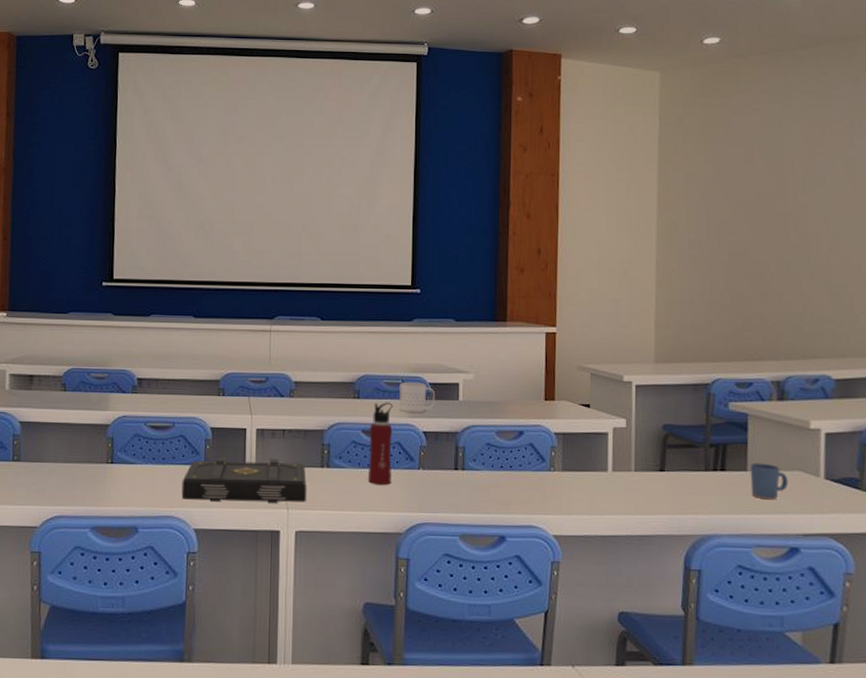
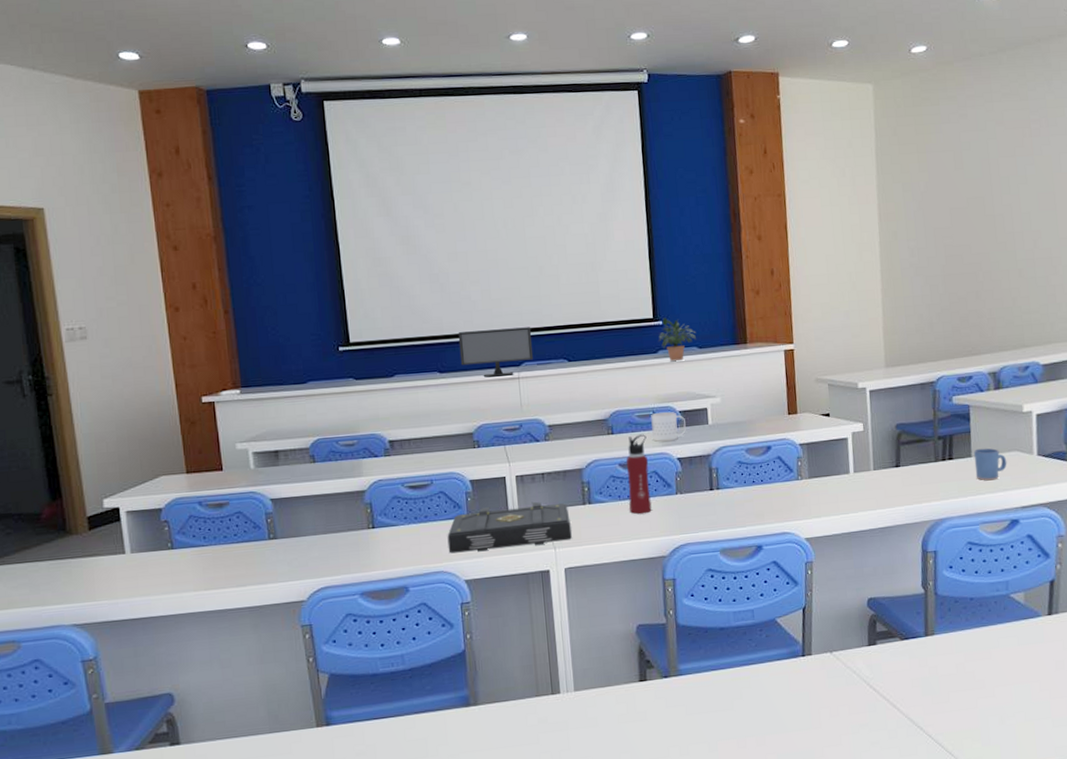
computer monitor: none [215,280,288,327] -> present [458,327,534,378]
potted plant: none [415,286,455,332] -> present [658,317,697,362]

